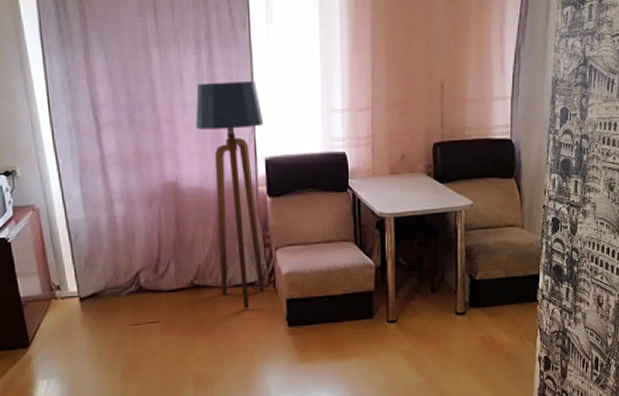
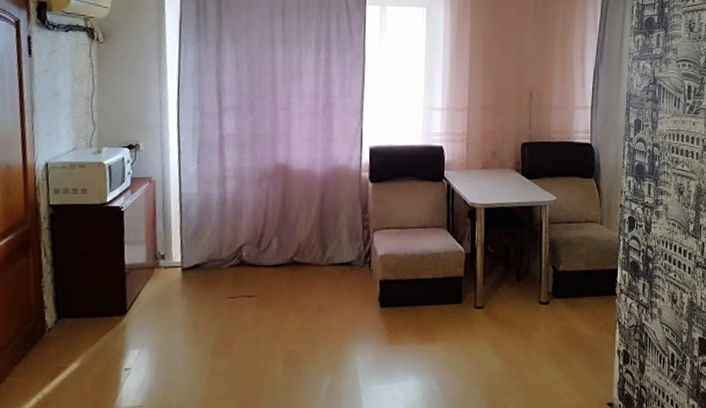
floor lamp: present [196,80,264,309] -> none [310,78,371,288]

